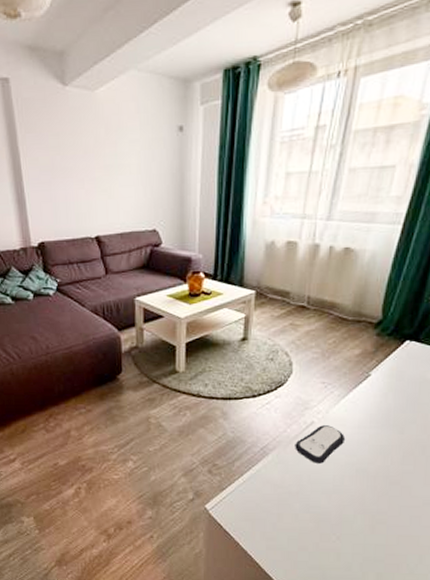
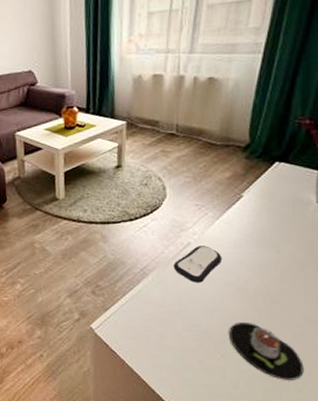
candle: none [346,505,418,563] -> present [229,323,304,380]

